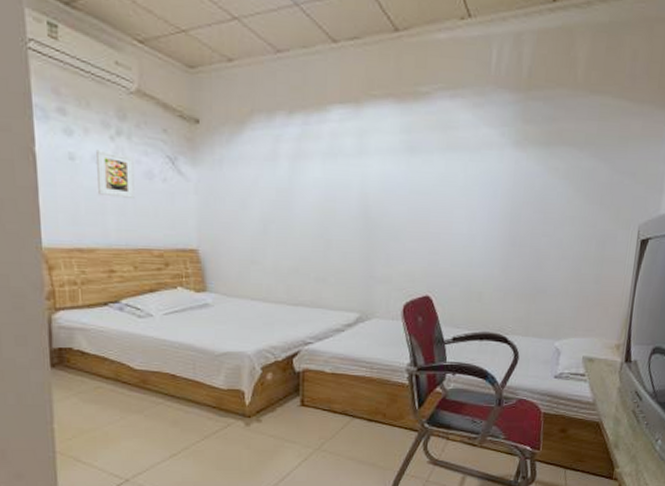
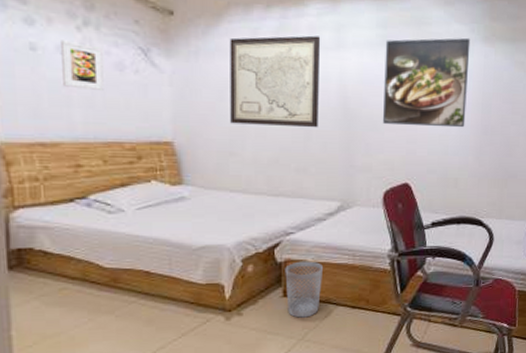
wall art: none [252,142,343,238] -> present [230,35,321,128]
wastebasket: none [303,371,340,428] -> present [285,261,323,318]
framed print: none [405,142,500,239] -> present [383,38,471,128]

